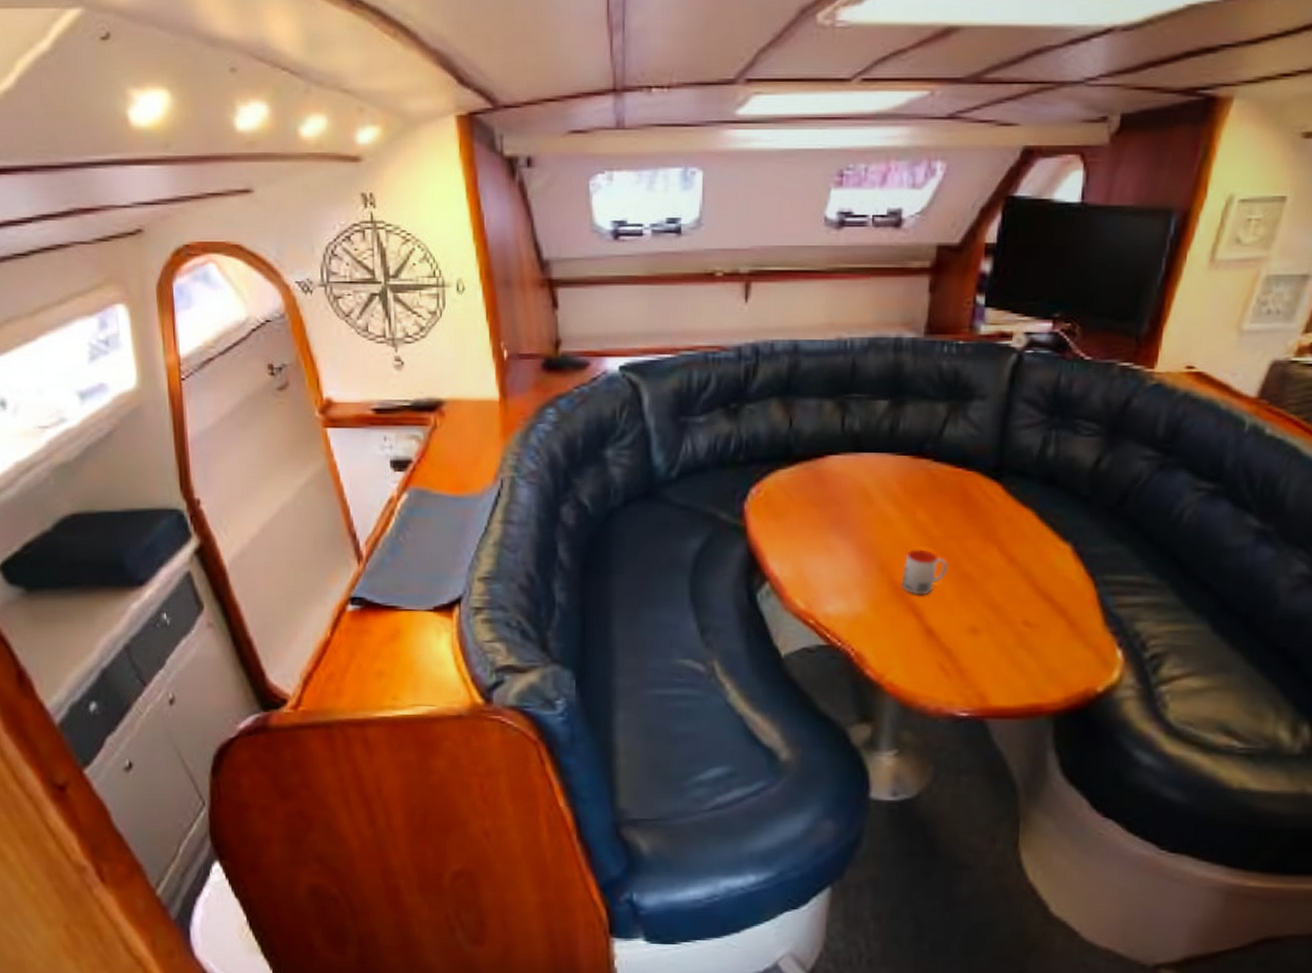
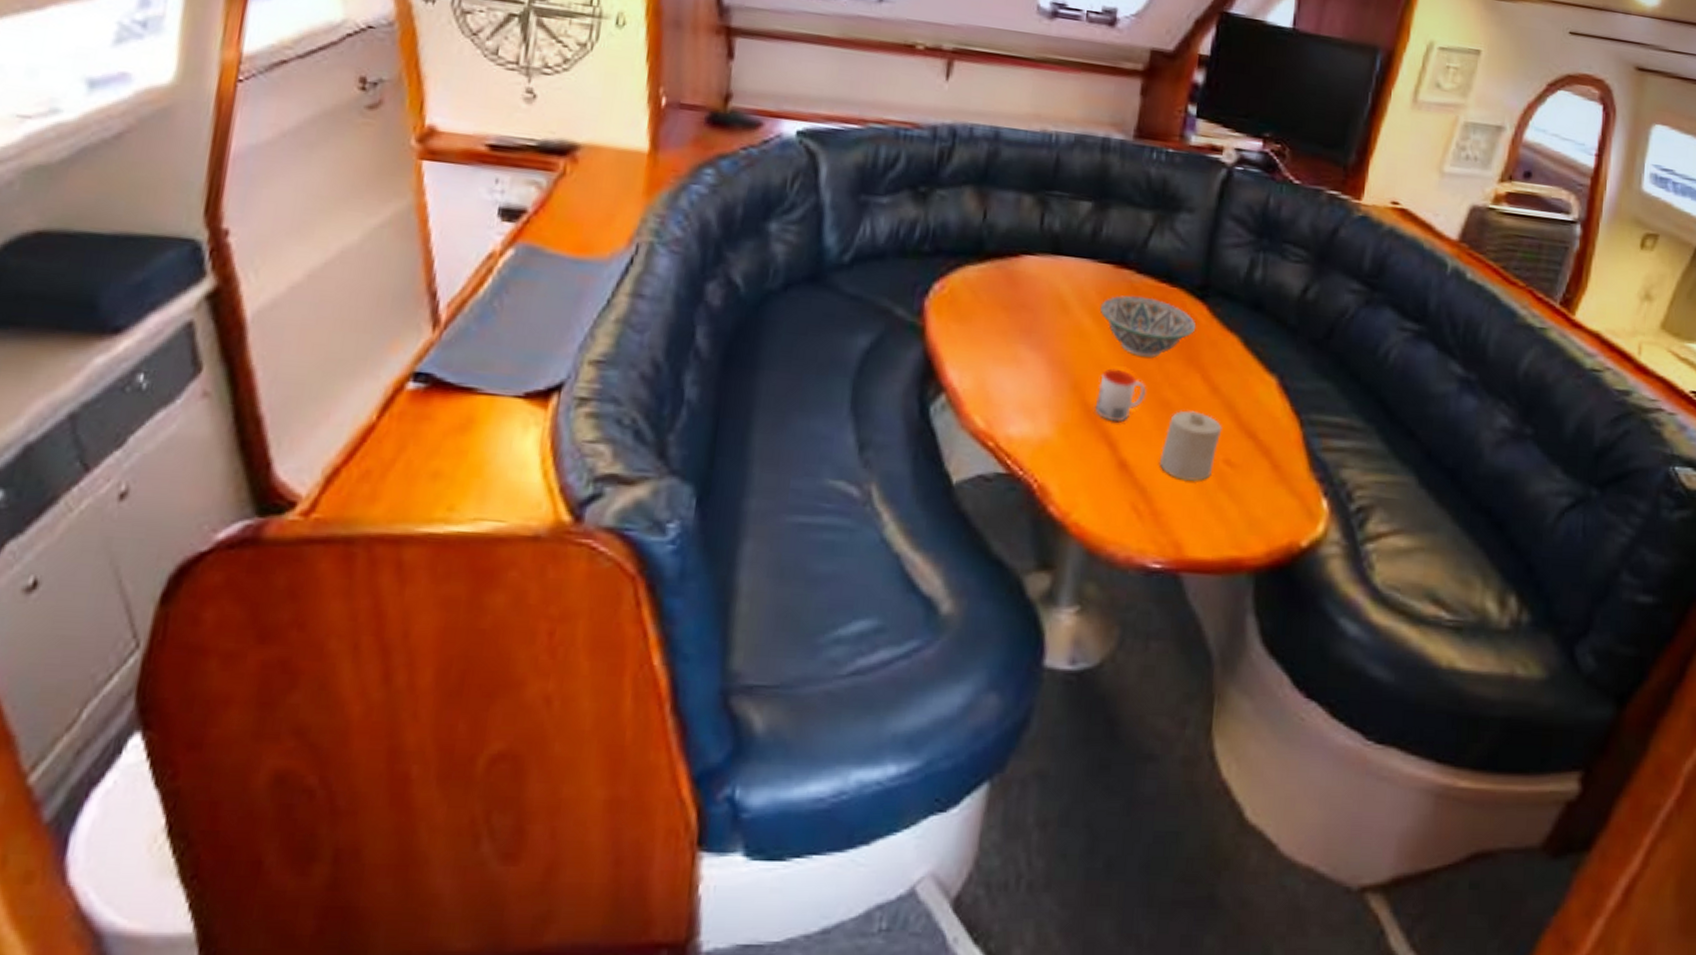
decorative bowl: none [901,482,992,537] -> present [1099,295,1197,359]
candle: none [963,580,1020,642] -> present [1160,410,1222,482]

